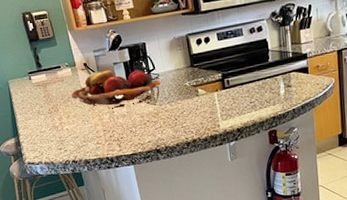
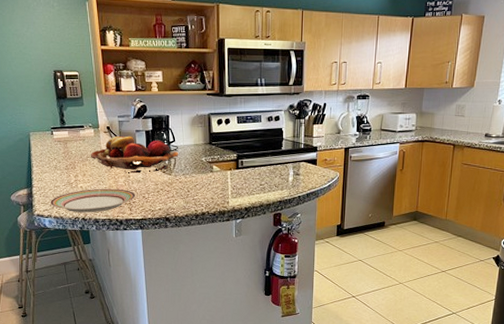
plate: none [38,126,123,156] -> present [50,188,136,213]

